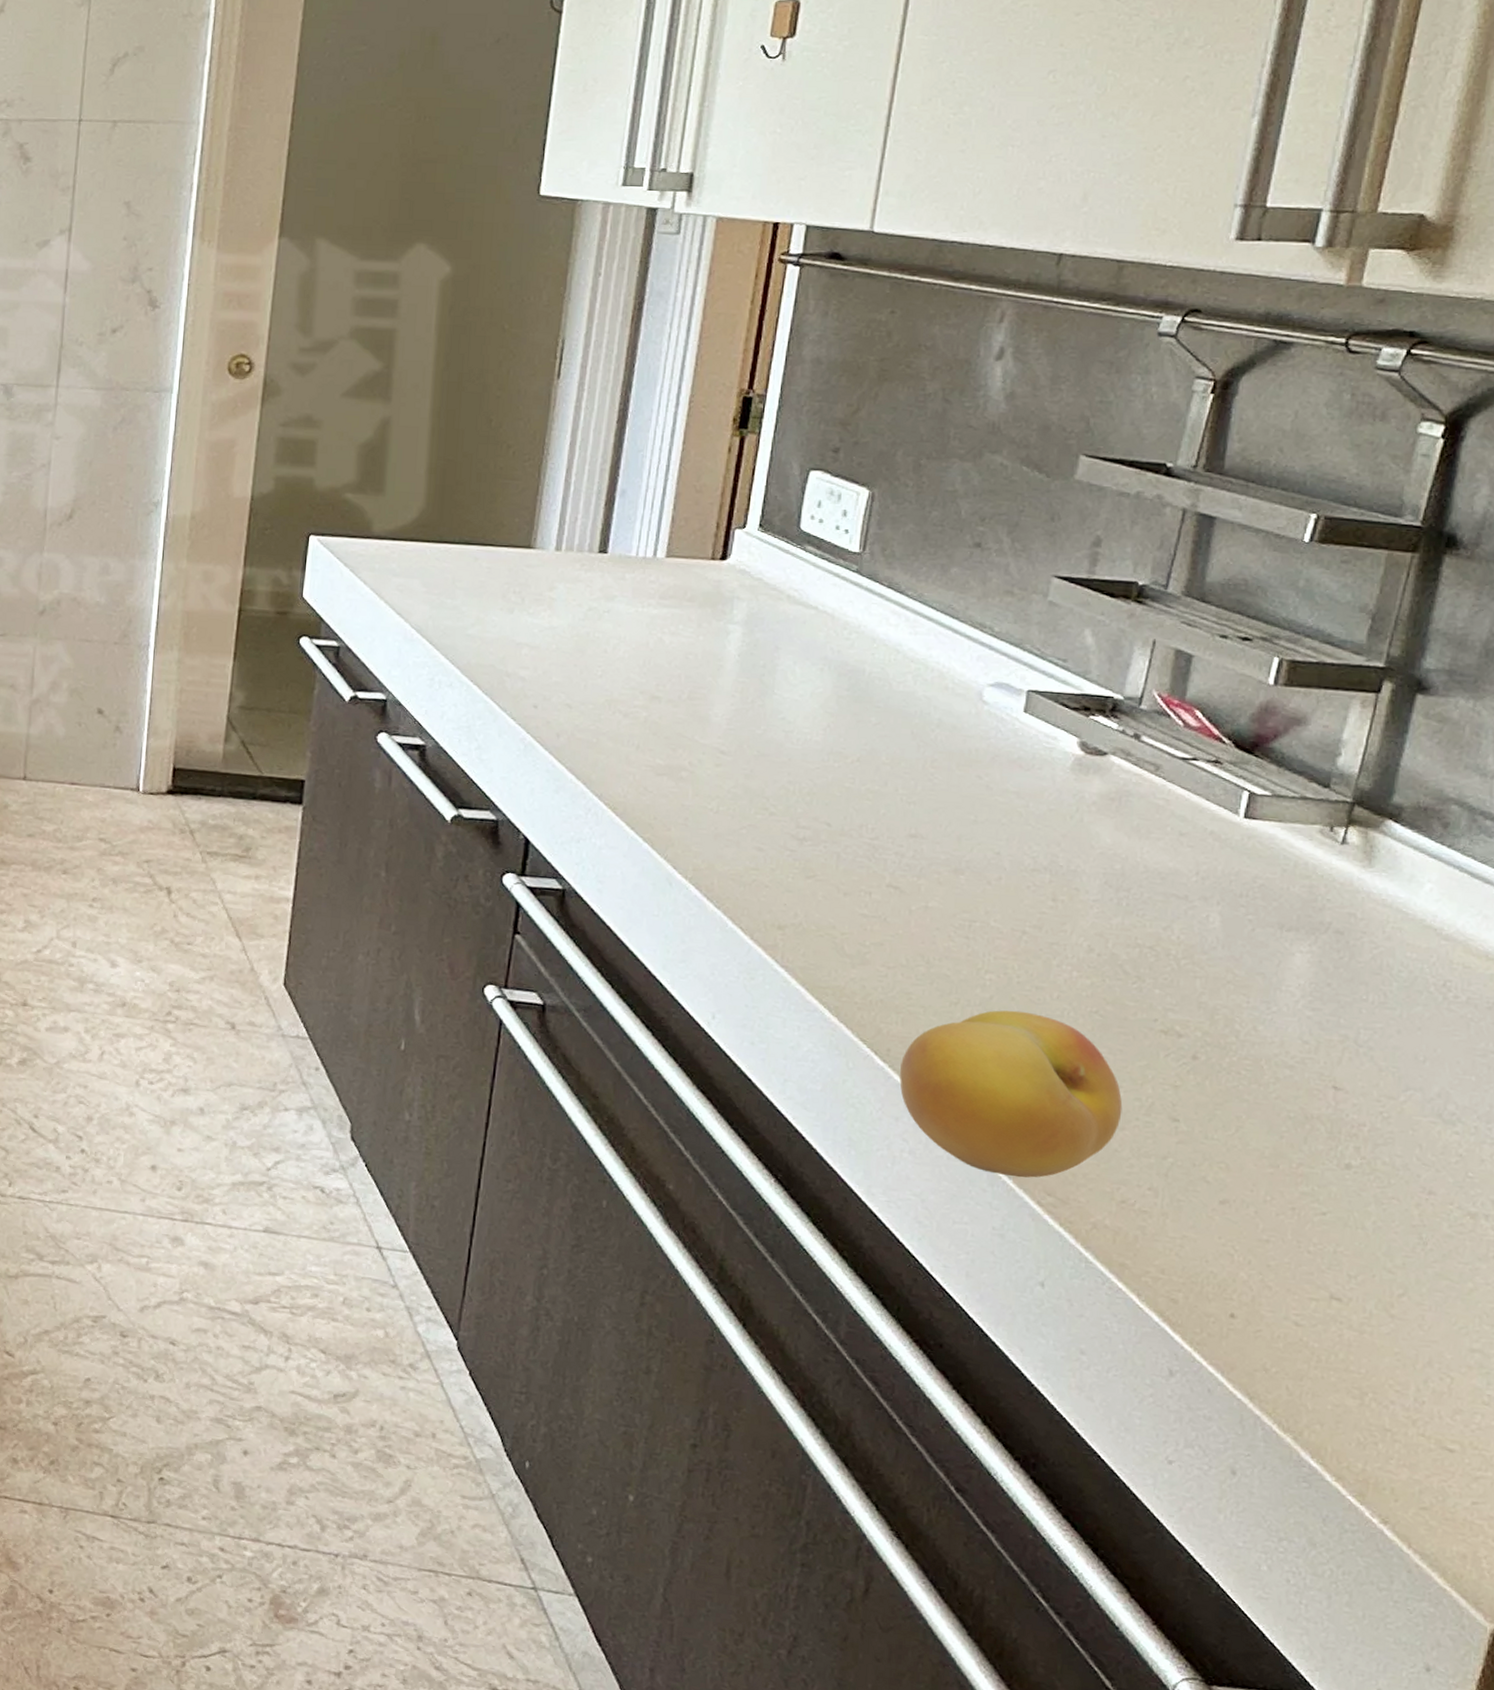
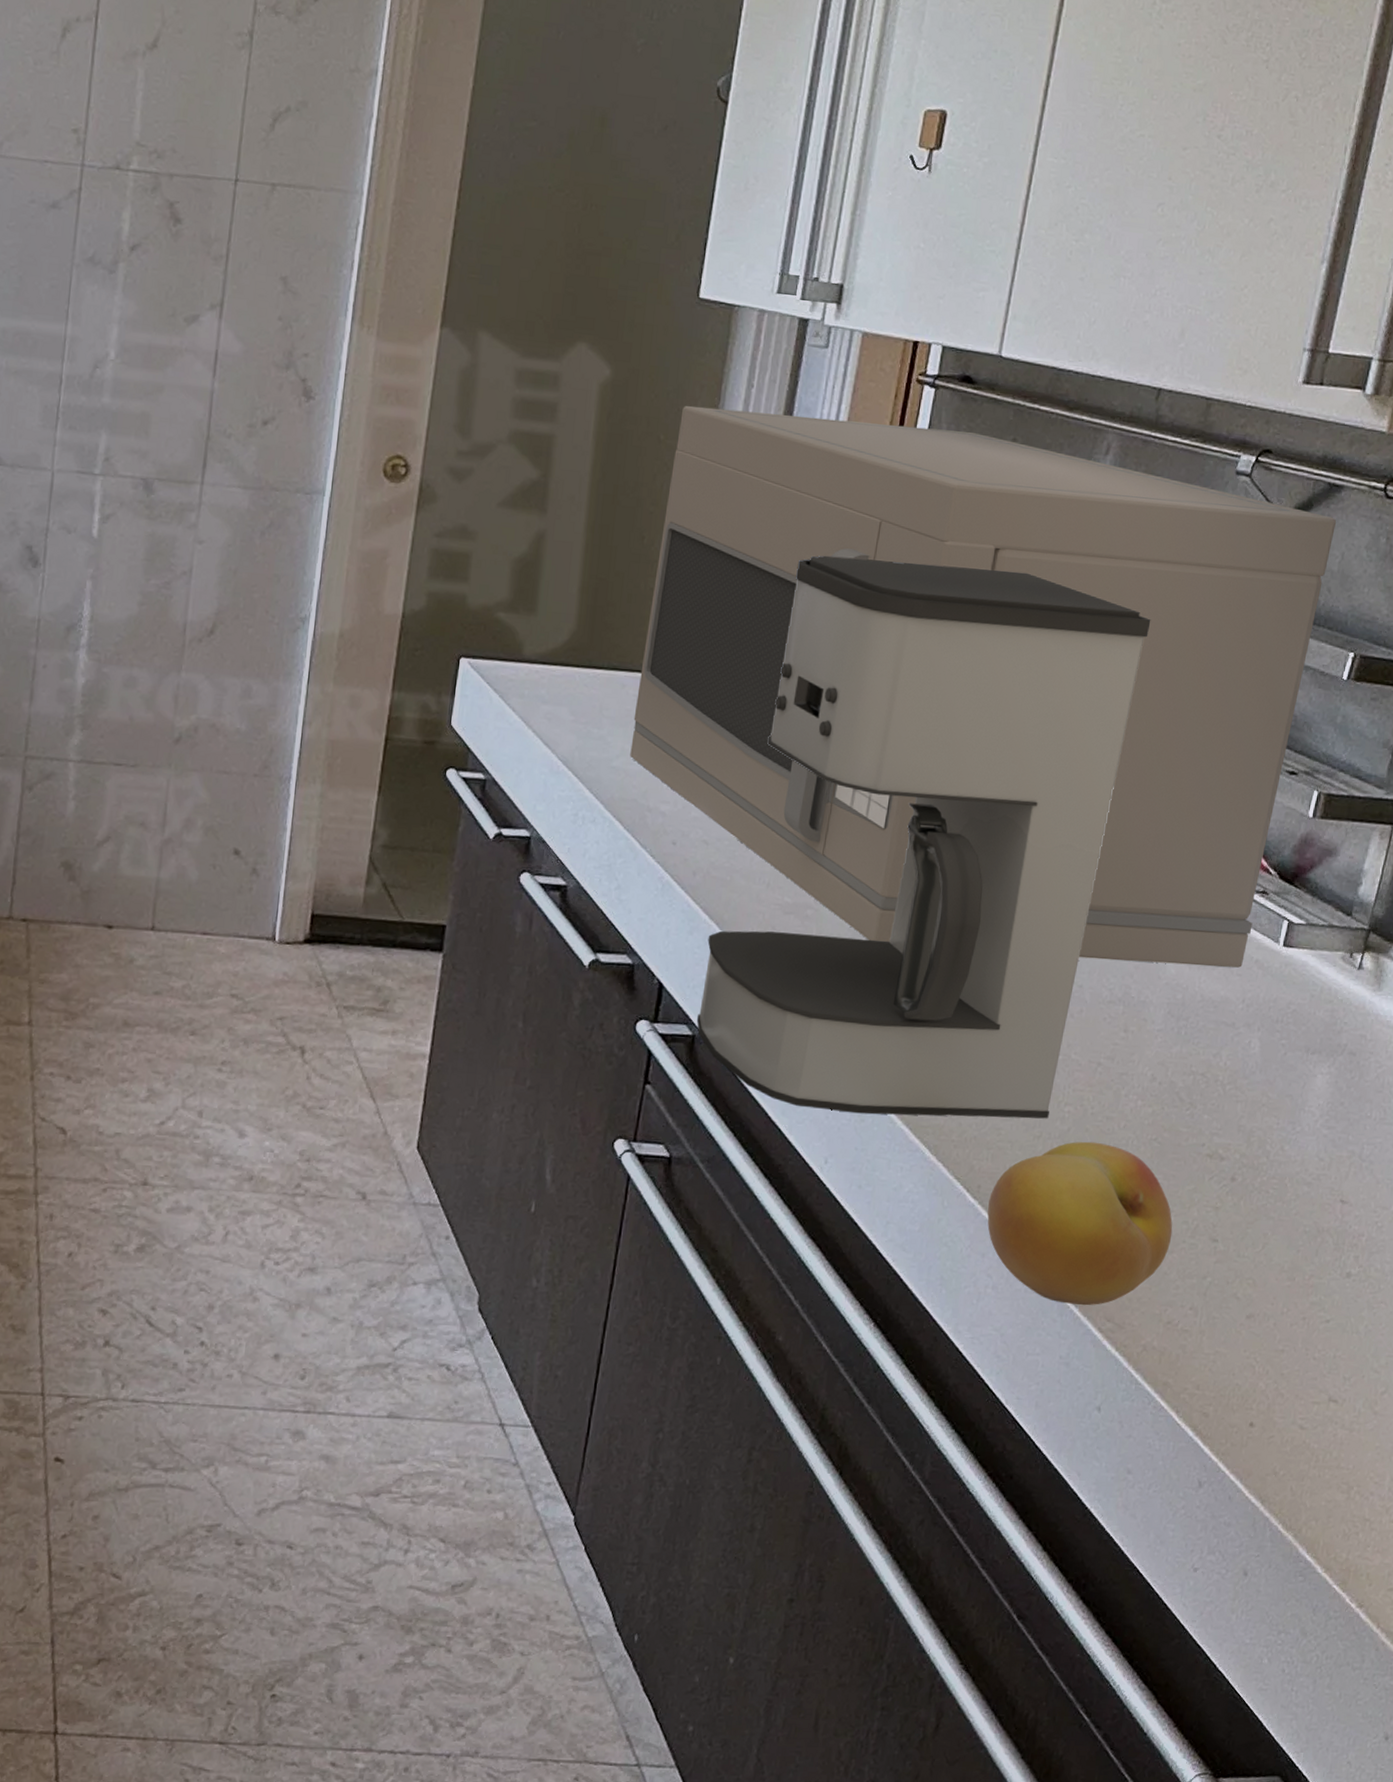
microwave: none [485,295,1287,839] -> present [630,405,1337,968]
coffee maker: none [566,431,1063,986] -> present [696,555,1151,1119]

